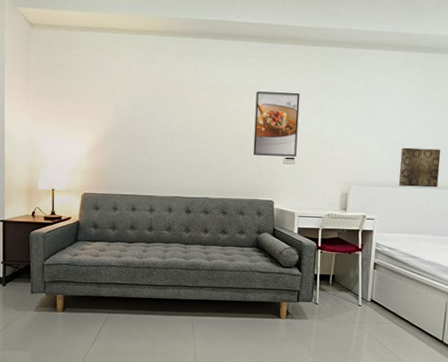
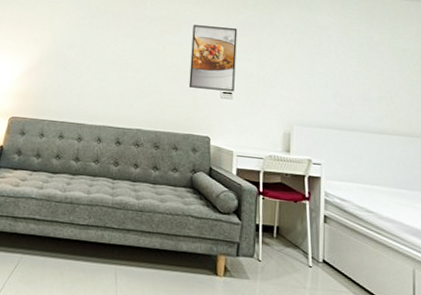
wall art: present [398,147,441,188] -> none [345,88,390,134]

